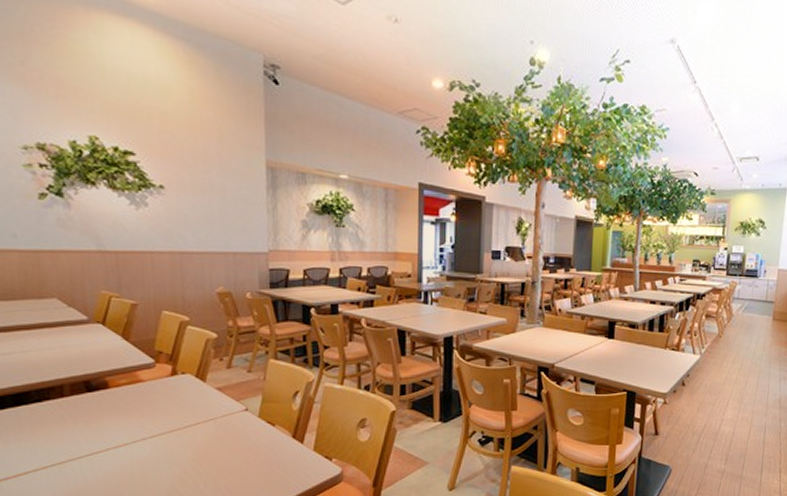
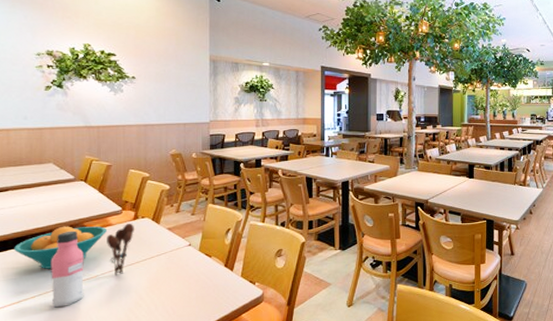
fruit bowl: none [14,380,138,434] -> present [14,226,108,269]
water bottle: none [64,386,112,481] -> present [51,230,84,308]
utensil holder: none [136,380,173,444] -> present [107,224,134,275]

